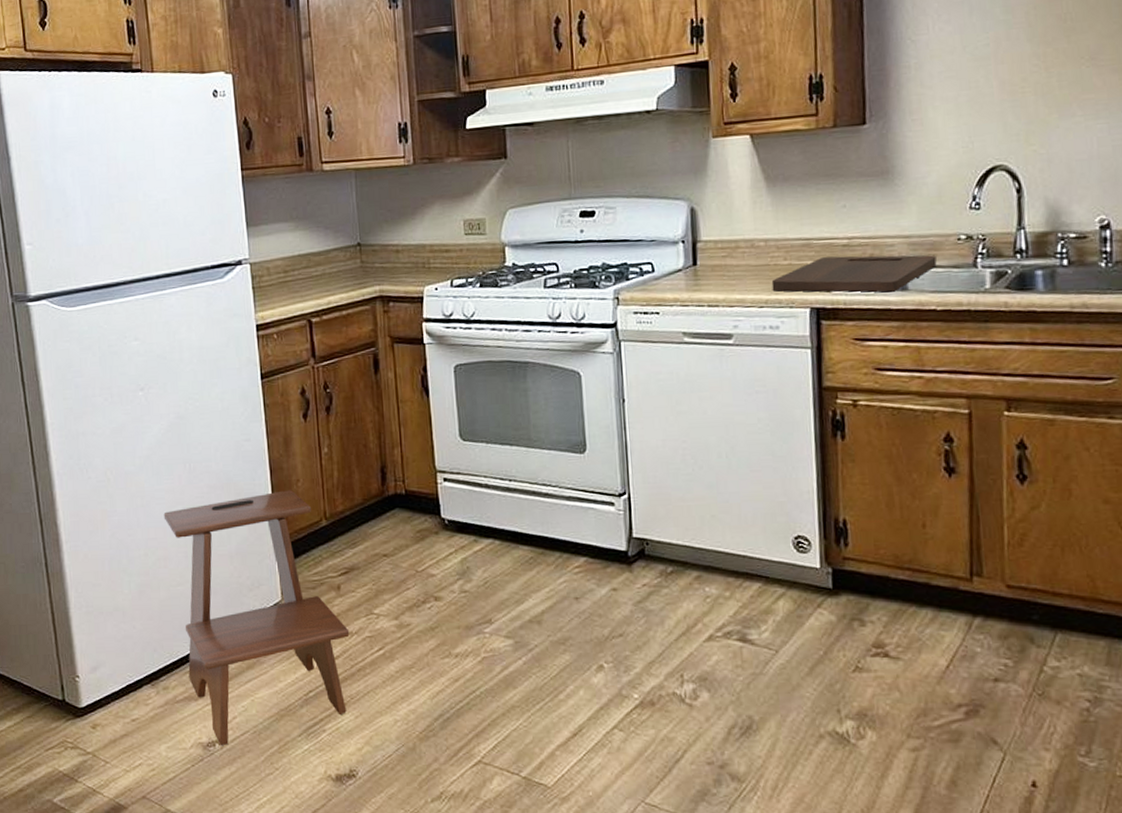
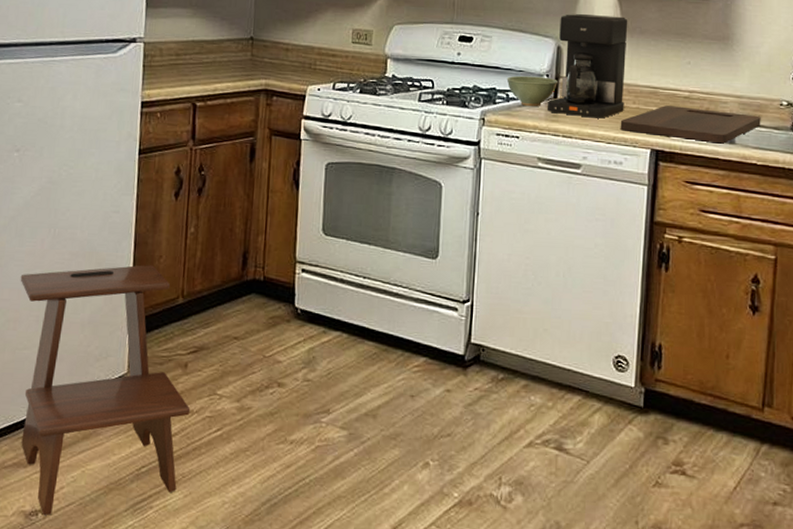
bowl: none [637,243,695,278] -> present [506,75,558,106]
coffee maker: none [687,165,775,282] -> present [548,14,628,119]

